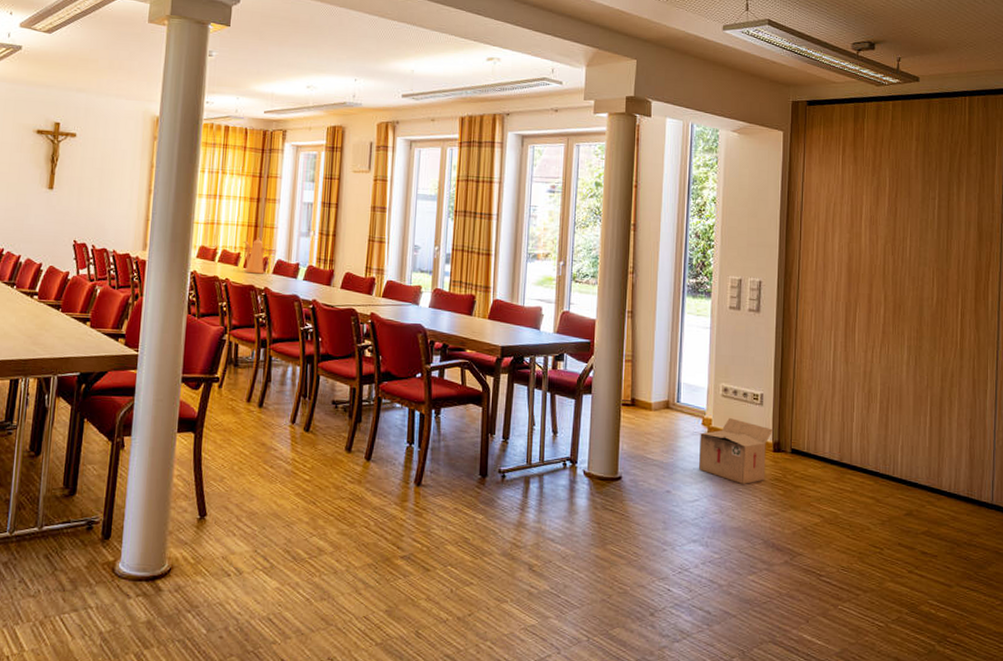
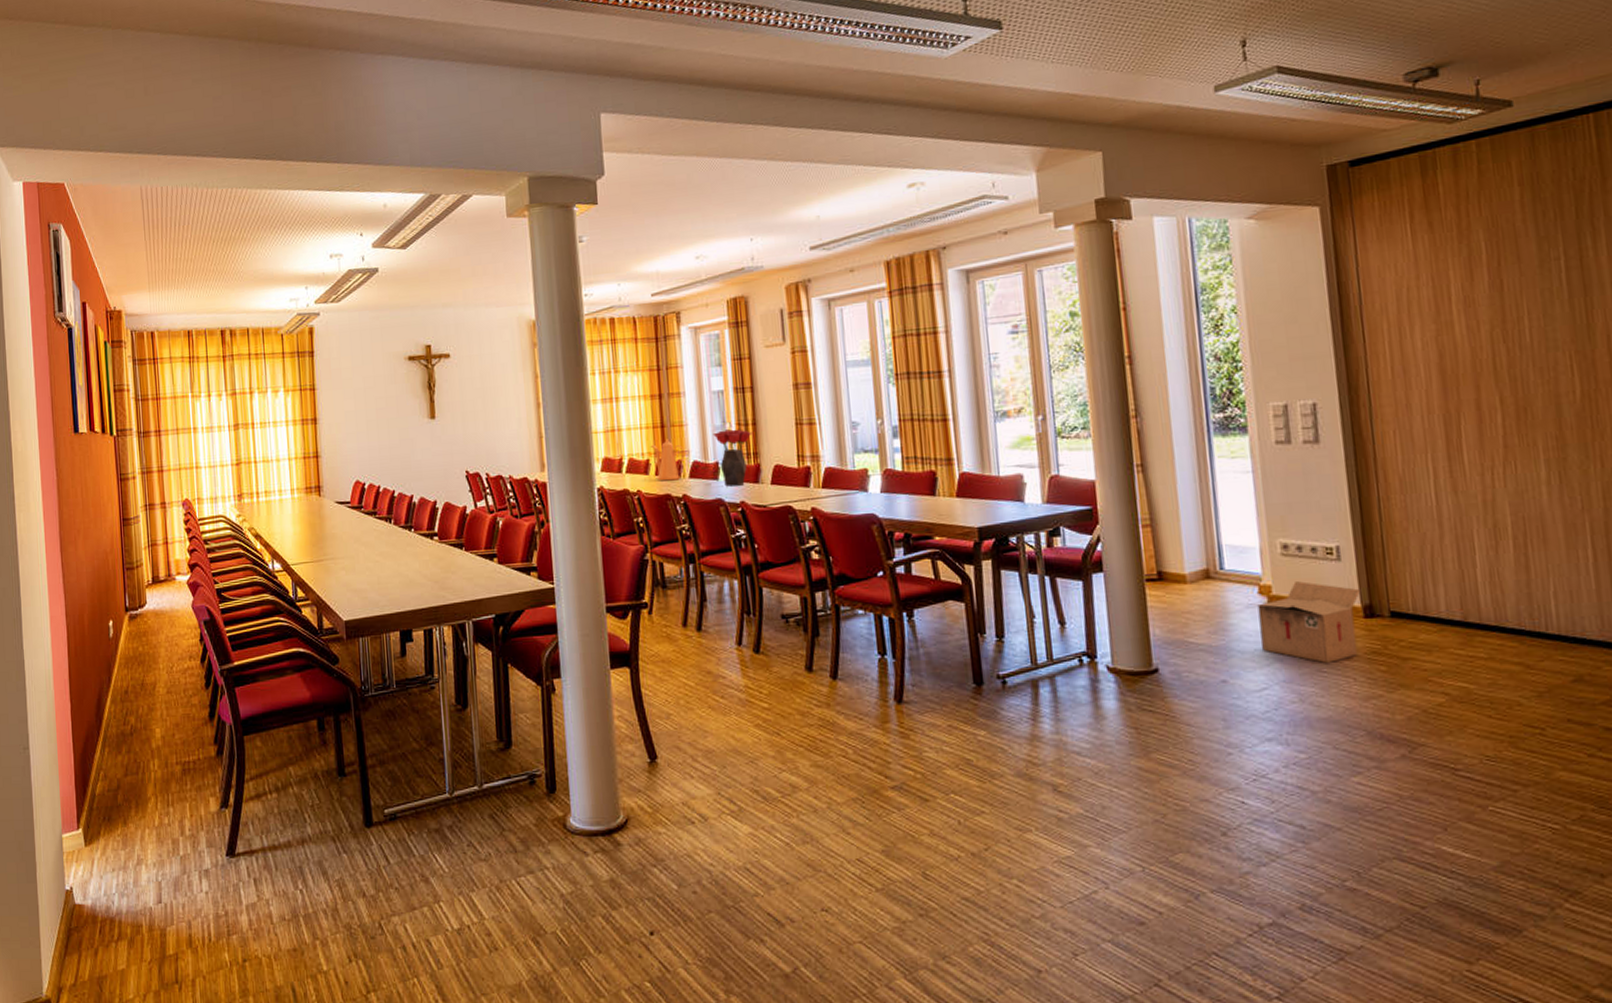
bouquet: none [298,236,332,287] -> present [713,429,752,487]

